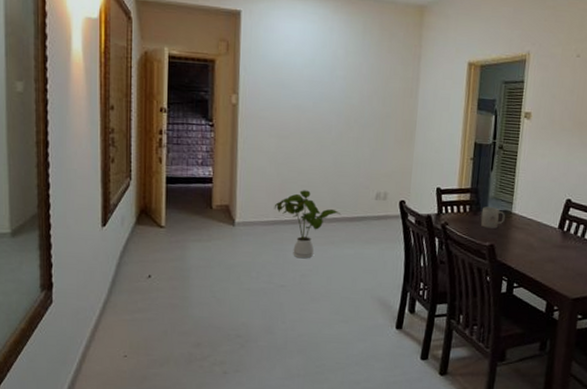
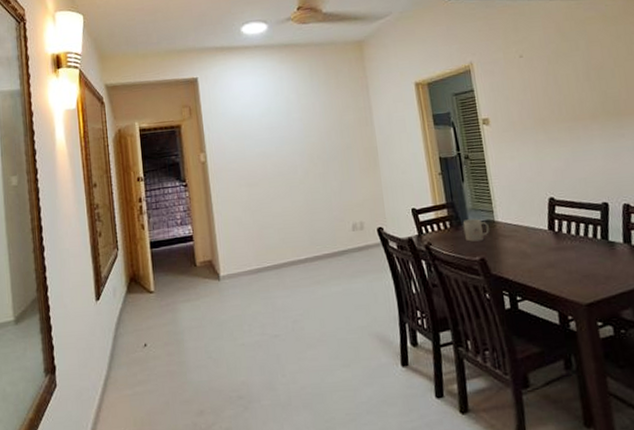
house plant: present [274,190,342,259] -> none [254,232,322,304]

